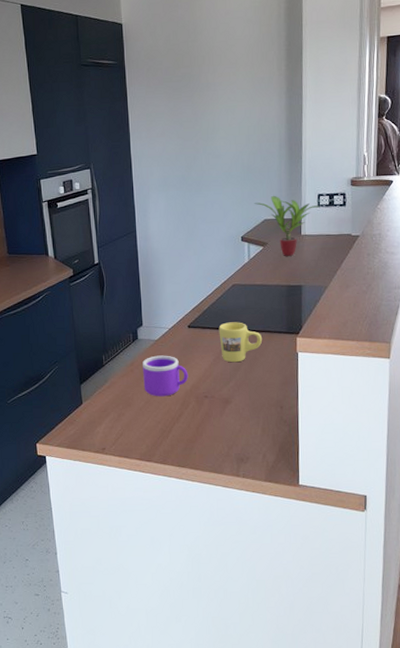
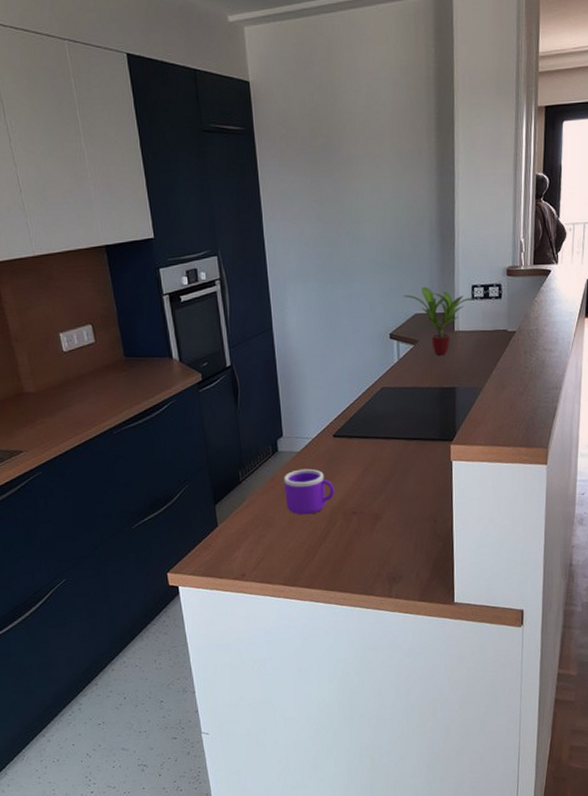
mug: present [218,322,263,363] -> none [367,429,414,475]

